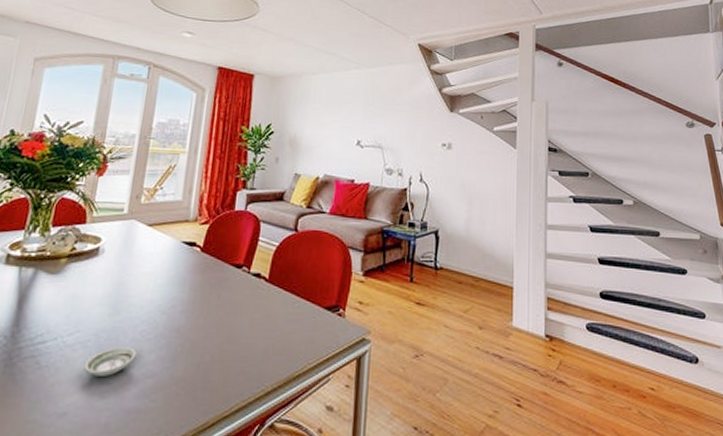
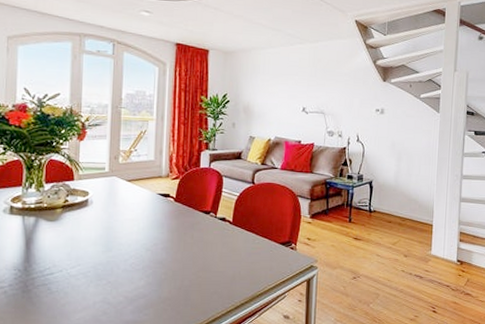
saucer: present [83,347,137,376] -> none [87,276,129,298]

